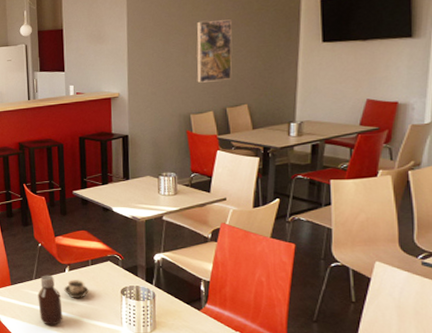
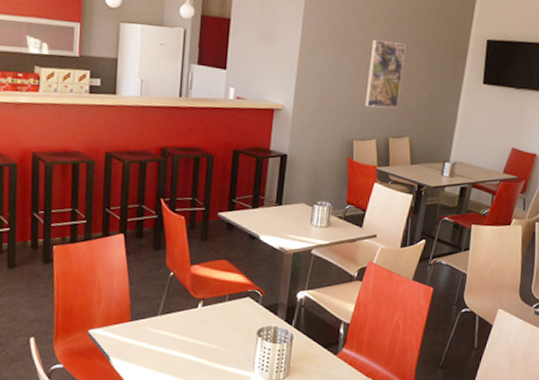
bottle: present [37,275,63,325] -> none [161,310,189,371]
cup: present [64,280,89,298] -> none [194,317,222,339]

